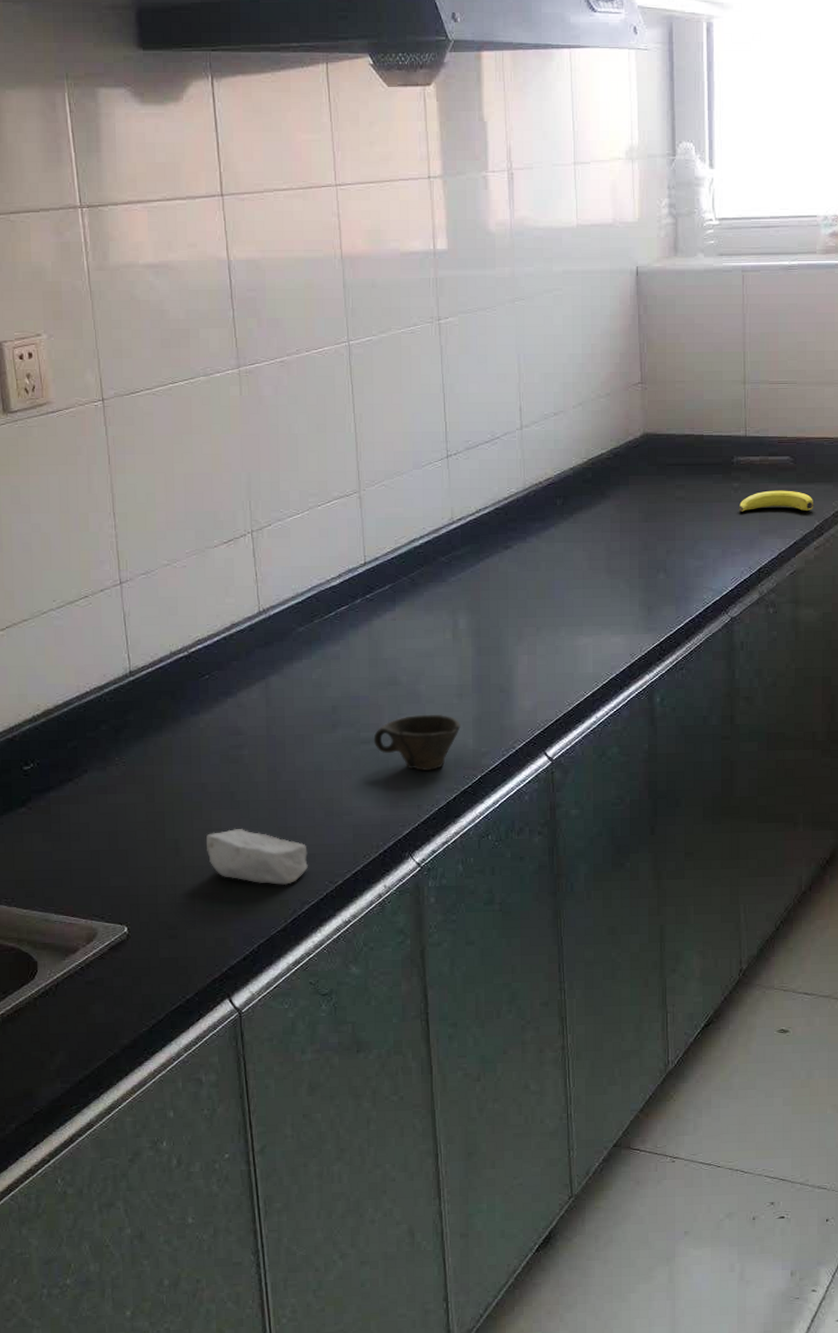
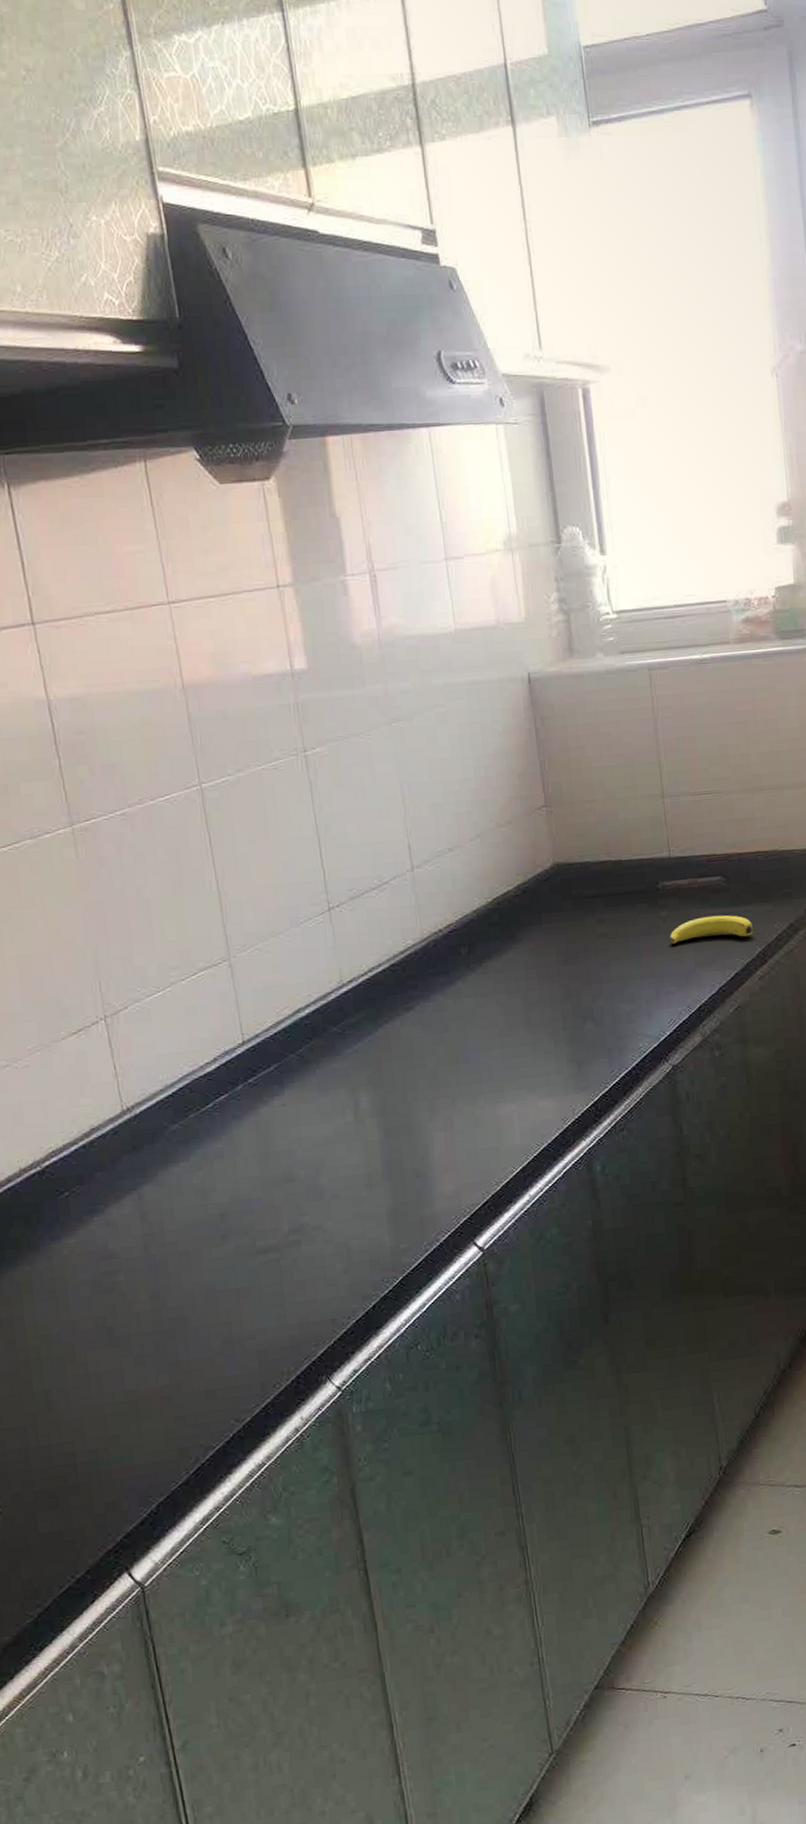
soap bar: present [205,828,308,885] -> none [83,1369,208,1432]
cup: present [373,714,461,770] -> none [272,1209,374,1278]

